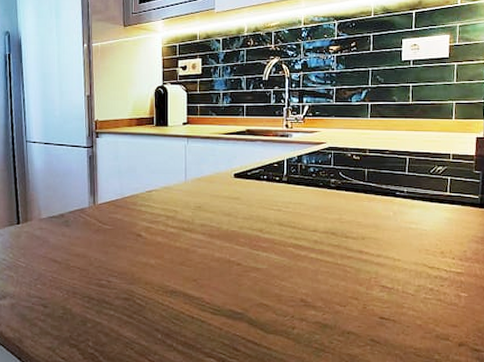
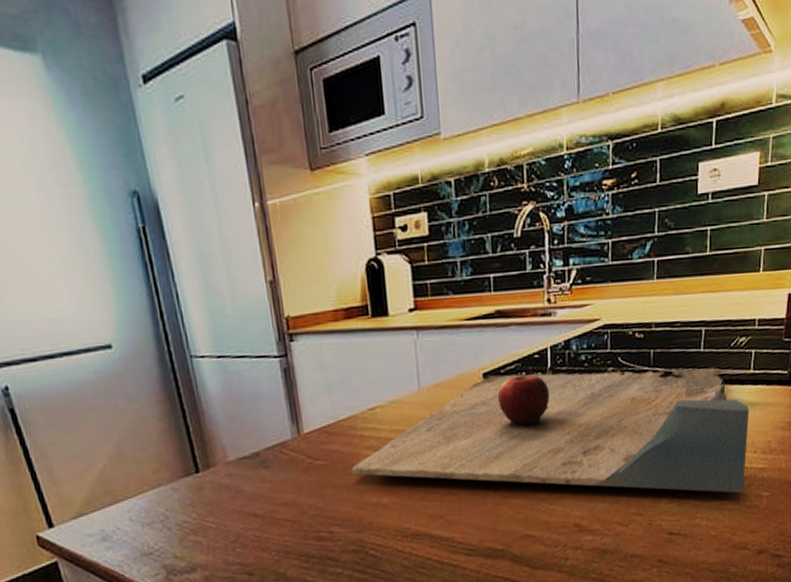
cutting board: none [129,175,448,291] -> present [351,367,750,494]

